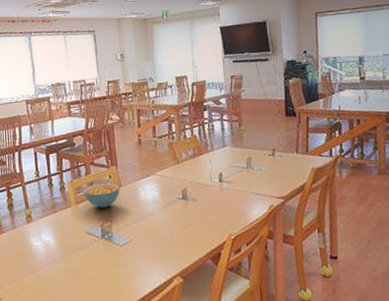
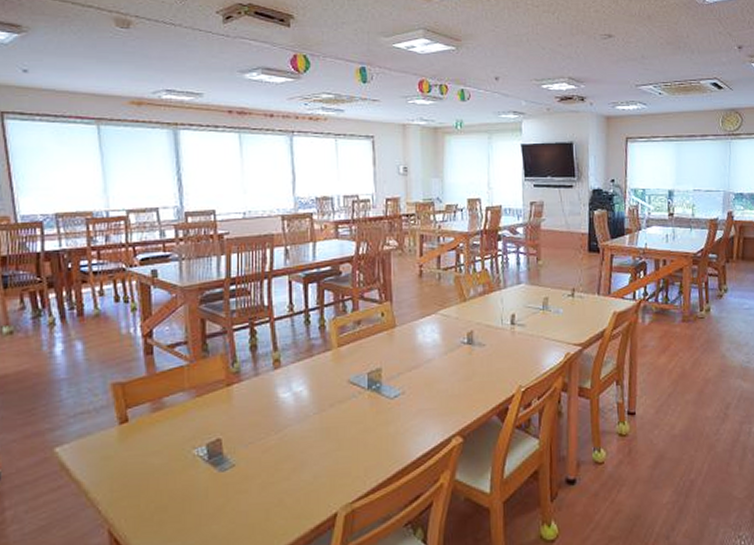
cereal bowl: present [83,182,120,208] -> none [348,321,394,352]

